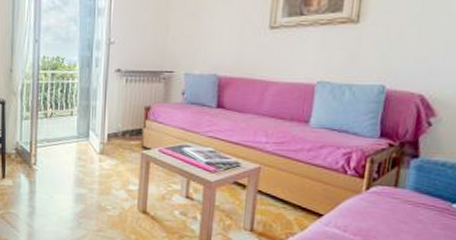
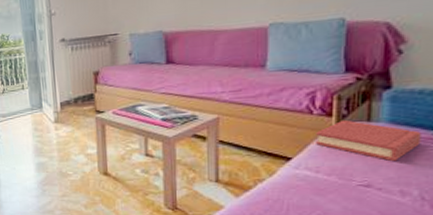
hardback book: none [346,182,440,228] -> present [316,119,422,162]

